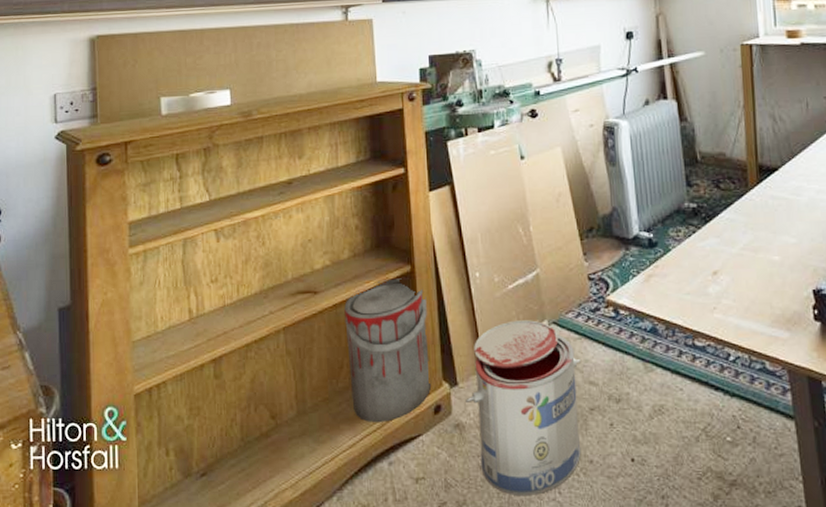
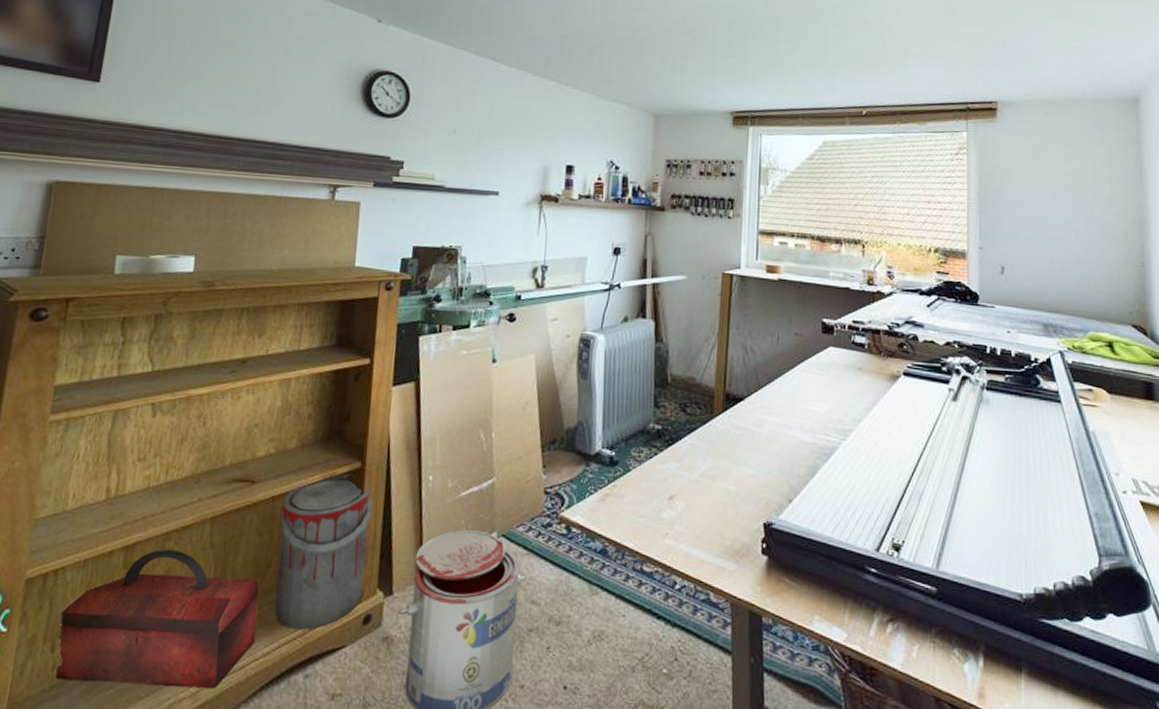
toolbox: none [168,358,340,479] -> present [55,548,260,688]

